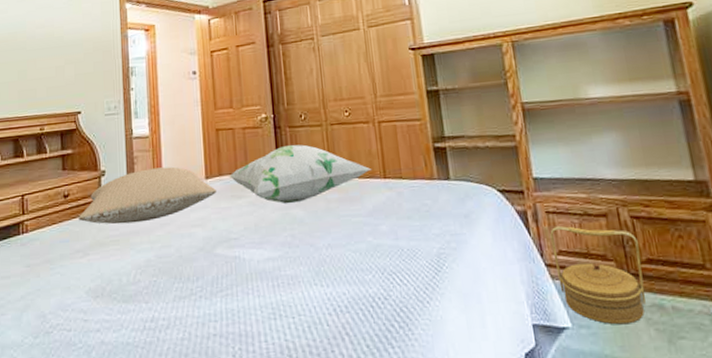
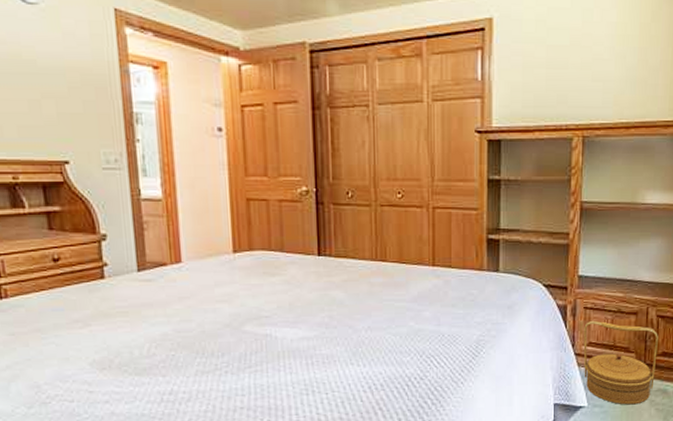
pillow: present [79,166,216,224] -> none [74,236,246,295]
decorative pillow: present [228,144,372,203] -> none [260,223,421,284]

